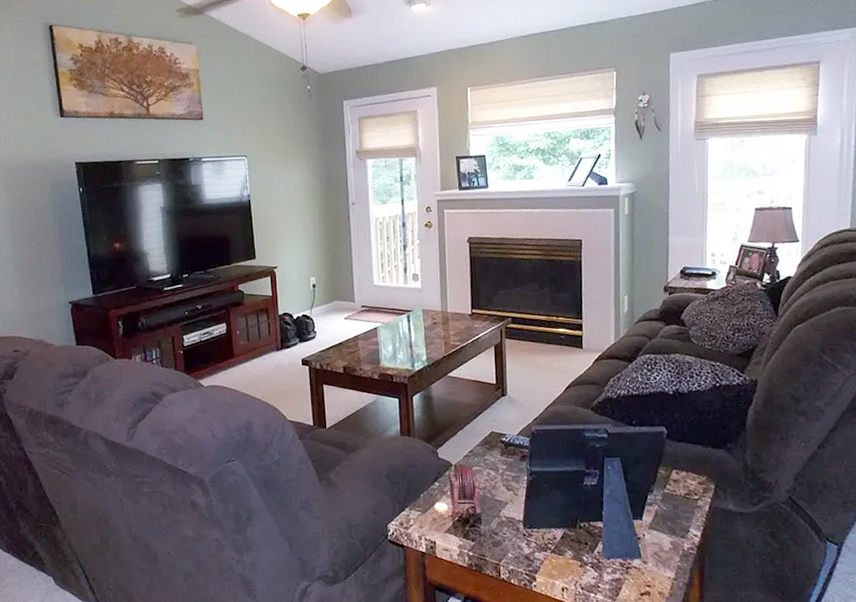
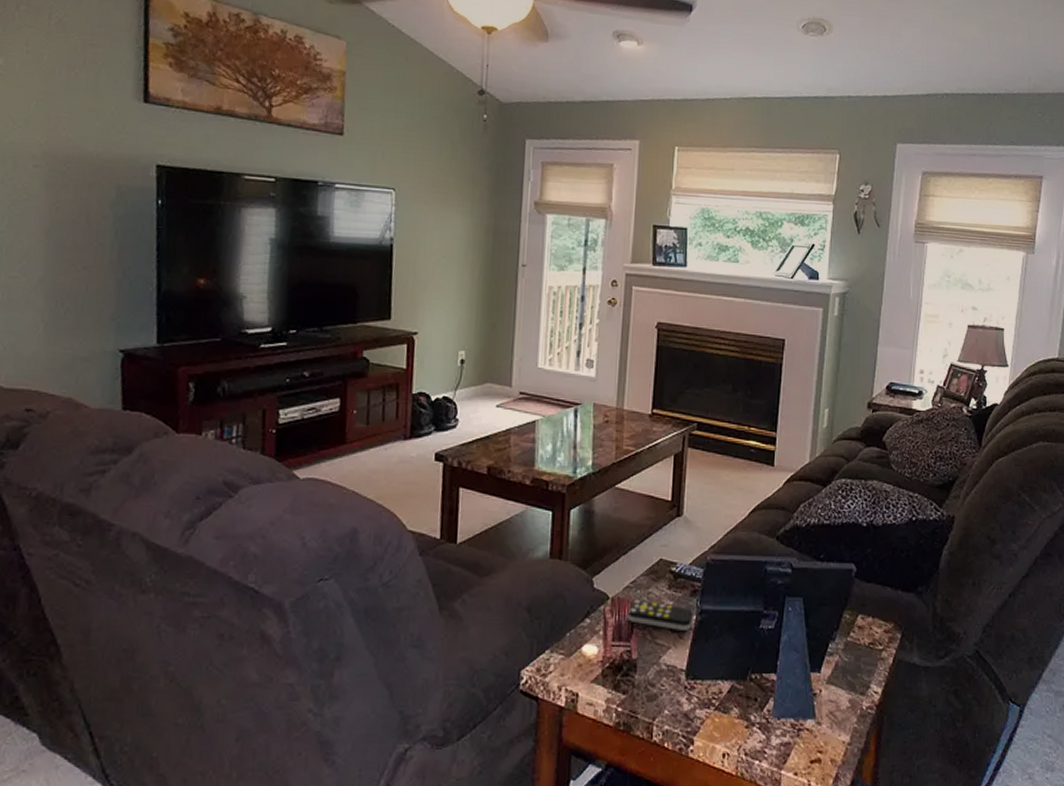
remote control: none [468,465,525,489] -> present [627,599,693,630]

